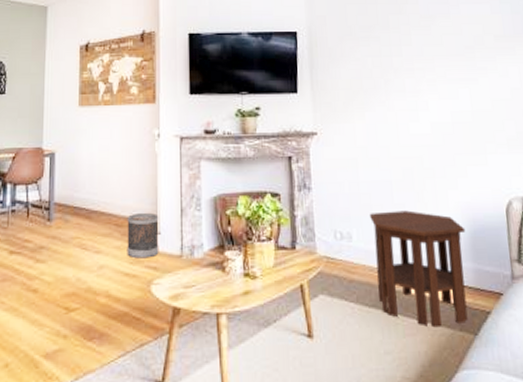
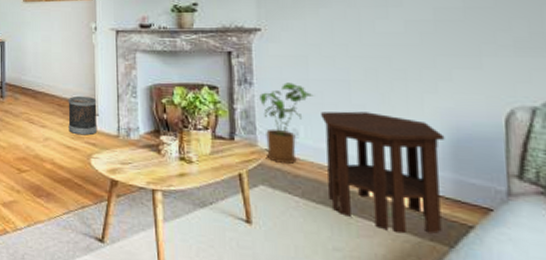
house plant: none [317,186,363,270] -> present [259,82,314,165]

